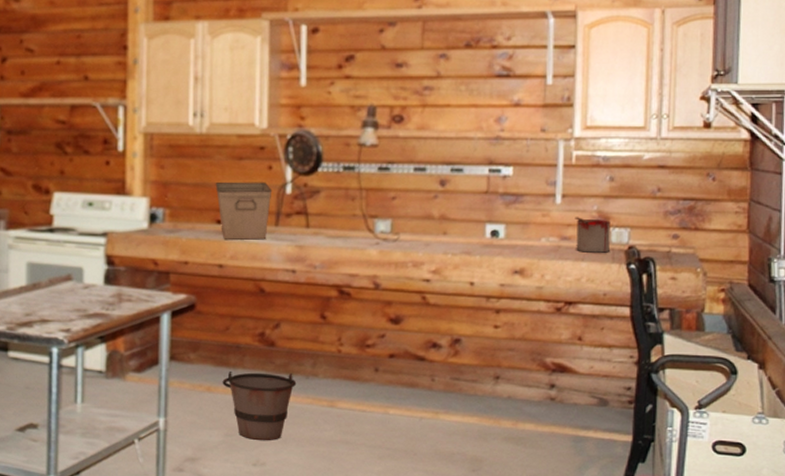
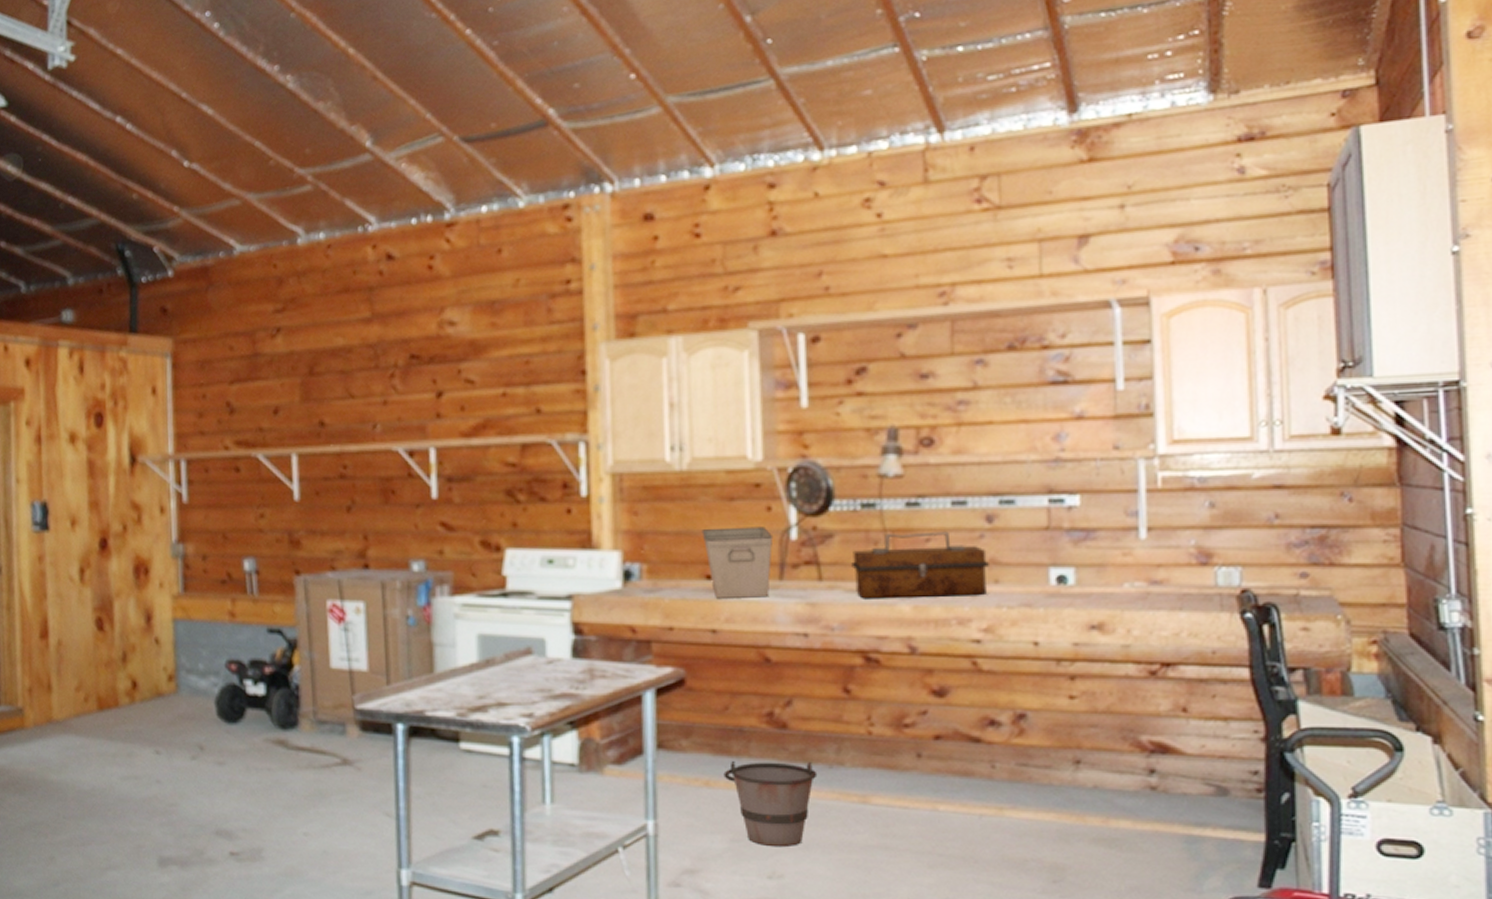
toolbox: none [333,191,441,244] -> present [851,531,991,599]
paint can: present [574,217,611,253] -> none [1166,554,1216,600]

